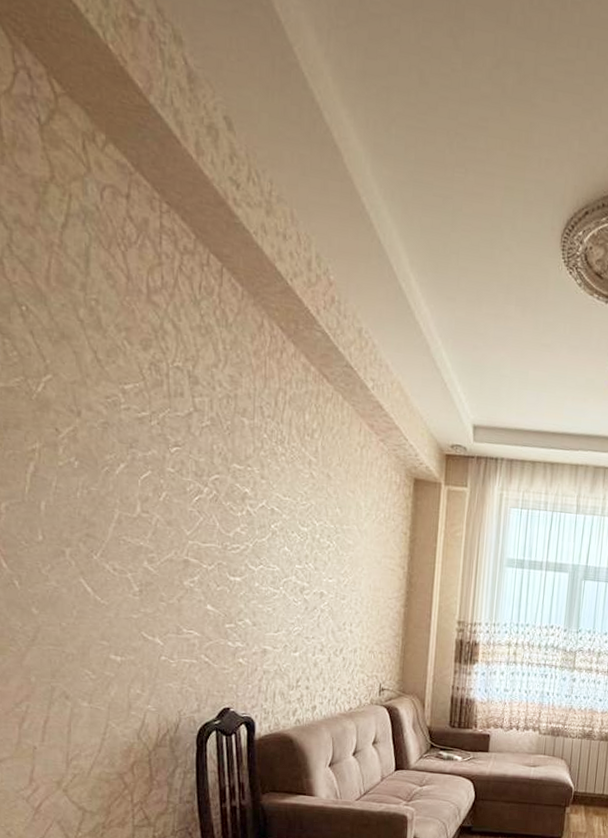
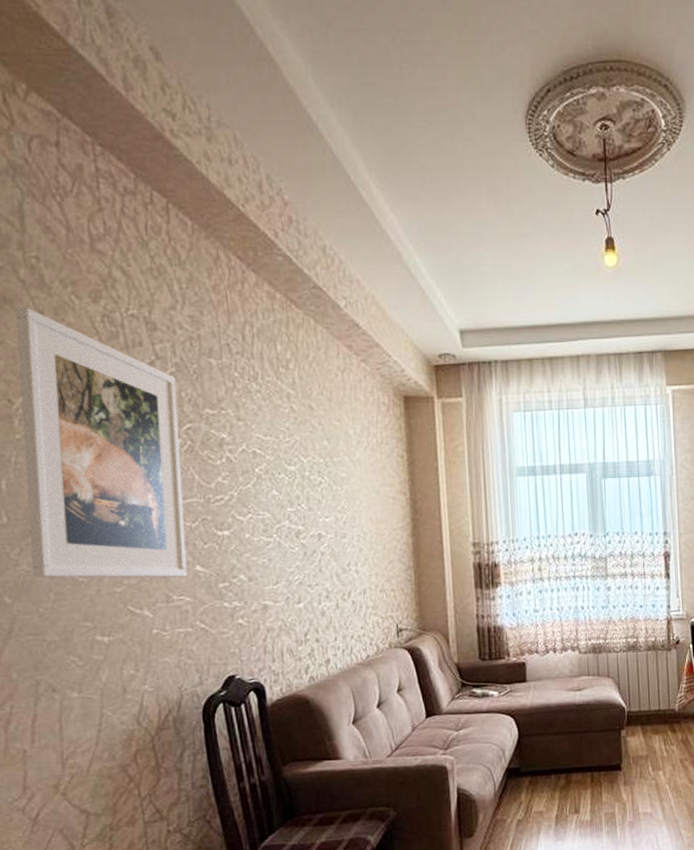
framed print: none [60,344,210,614] -> present [16,307,188,578]

